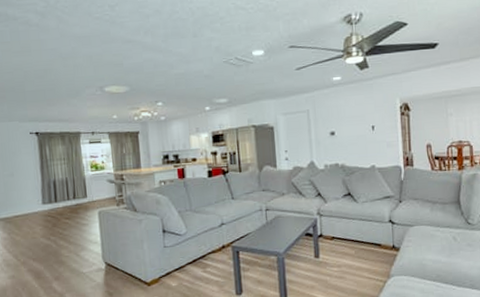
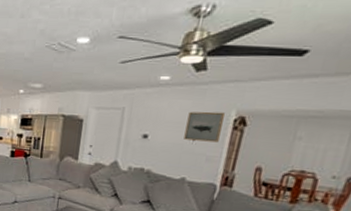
wall art: none [363,102,393,131] -> present [184,111,225,143]

